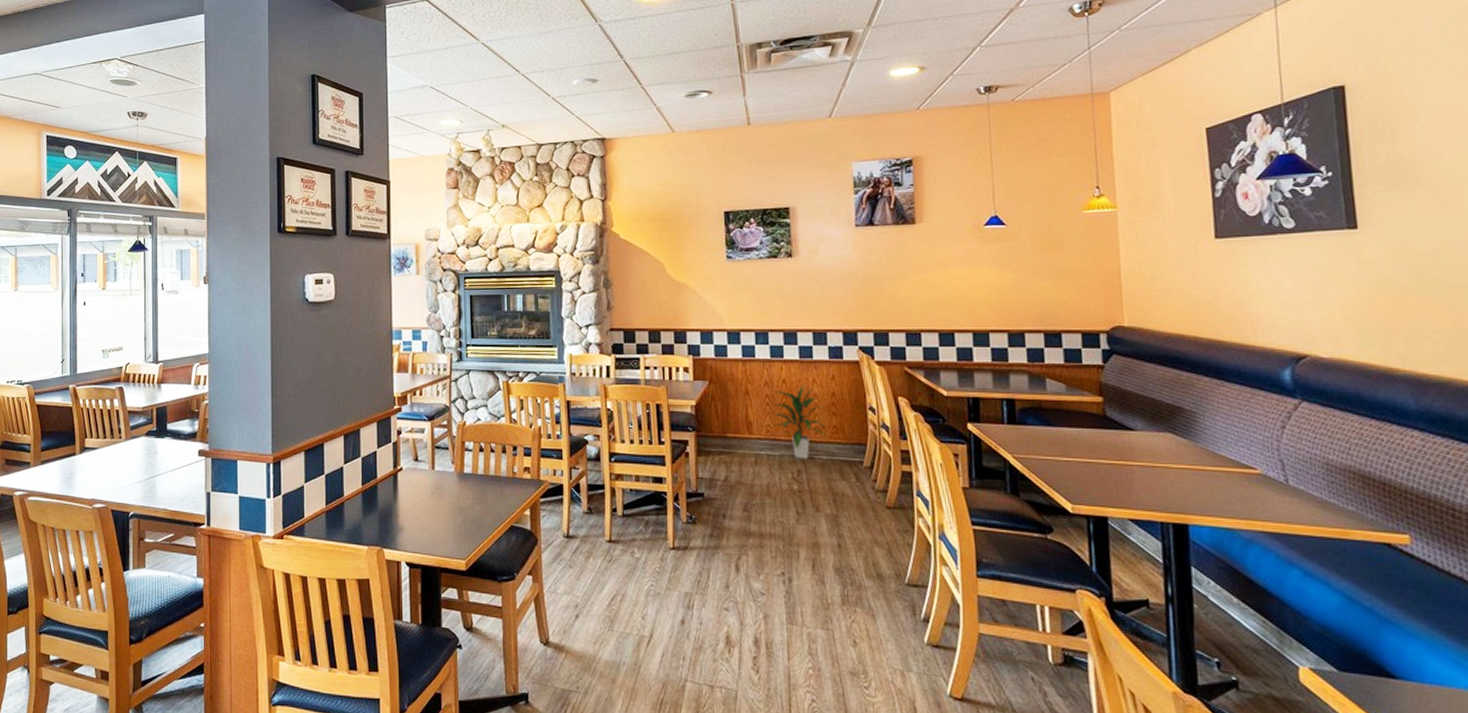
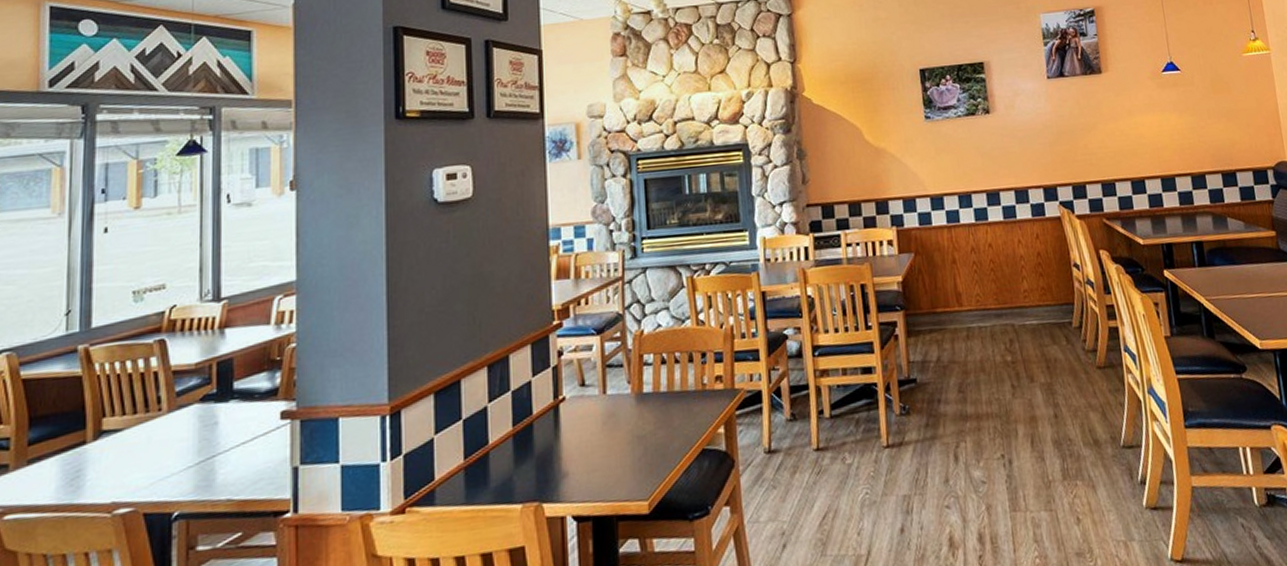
indoor plant: present [772,385,827,459] -> none [980,247,1036,328]

